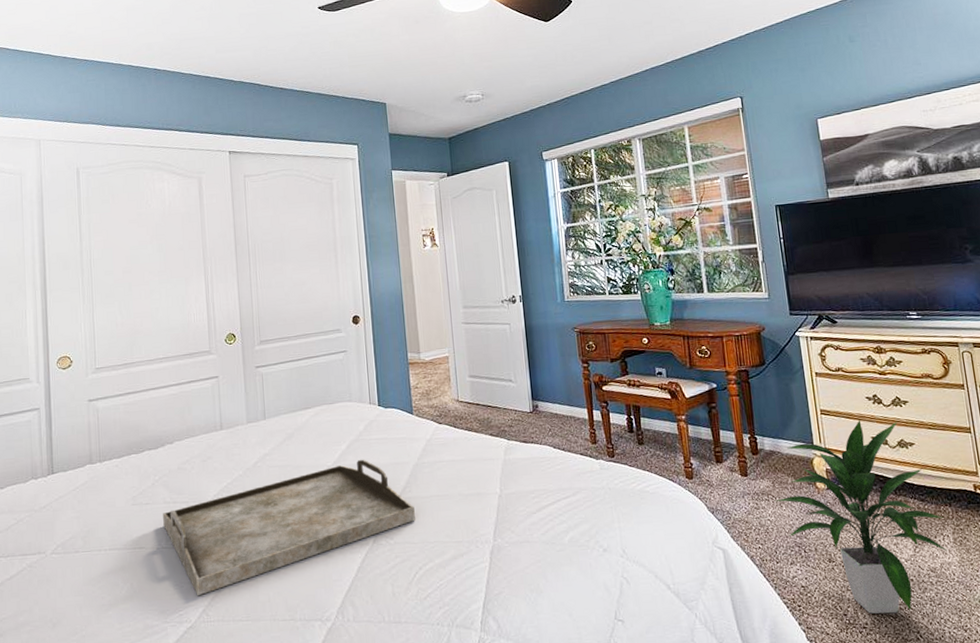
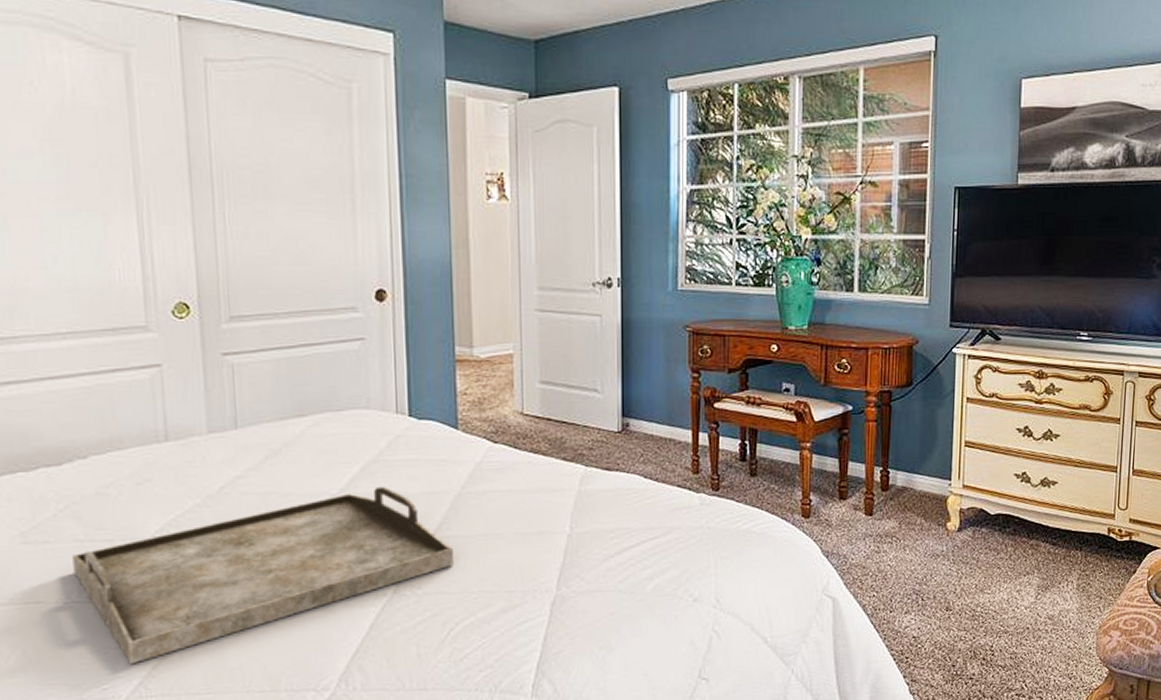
indoor plant: present [774,420,949,614] -> none [898,454,1072,664]

